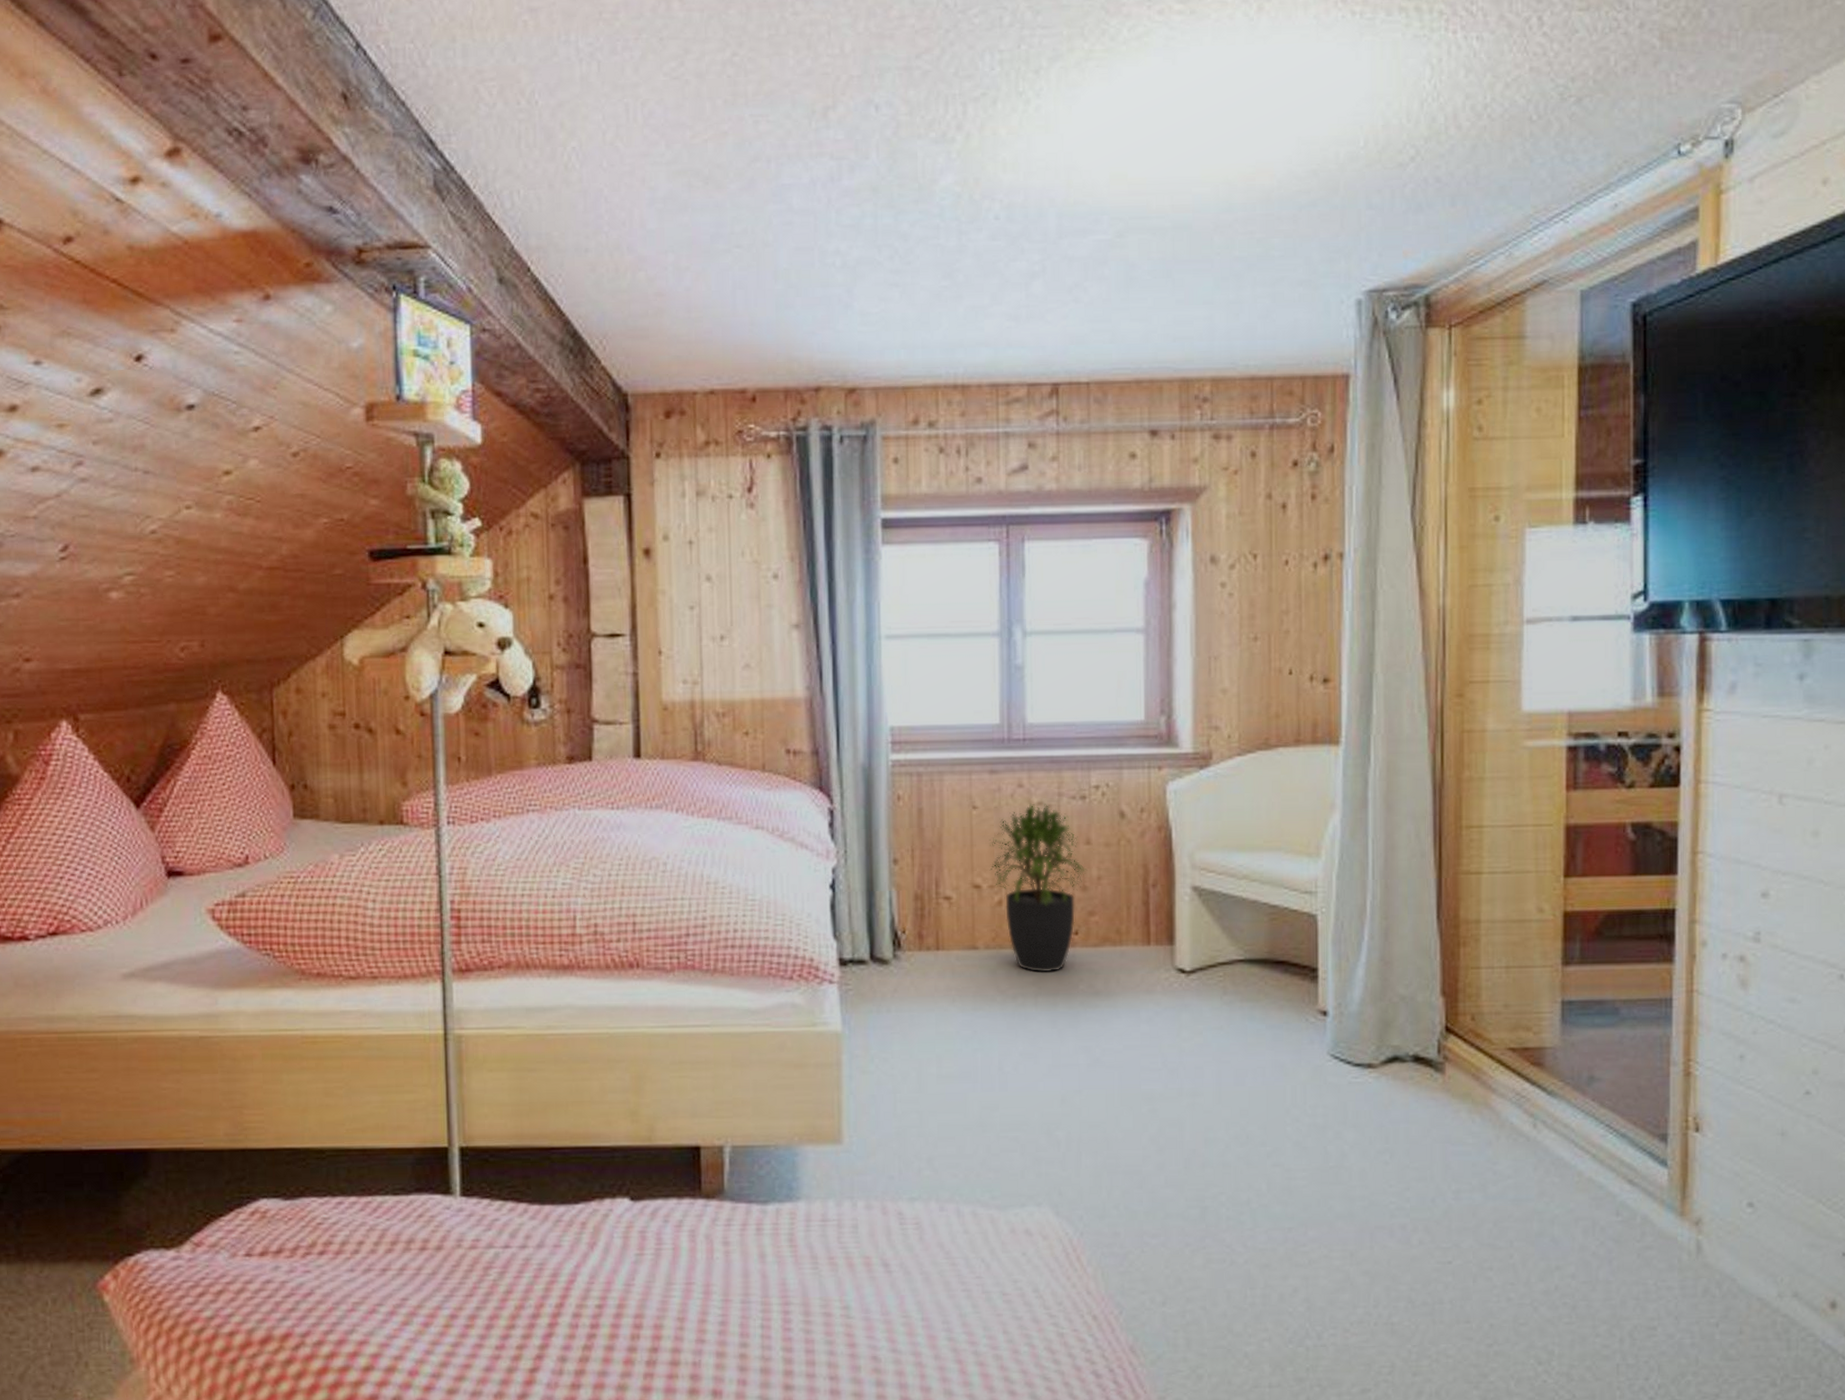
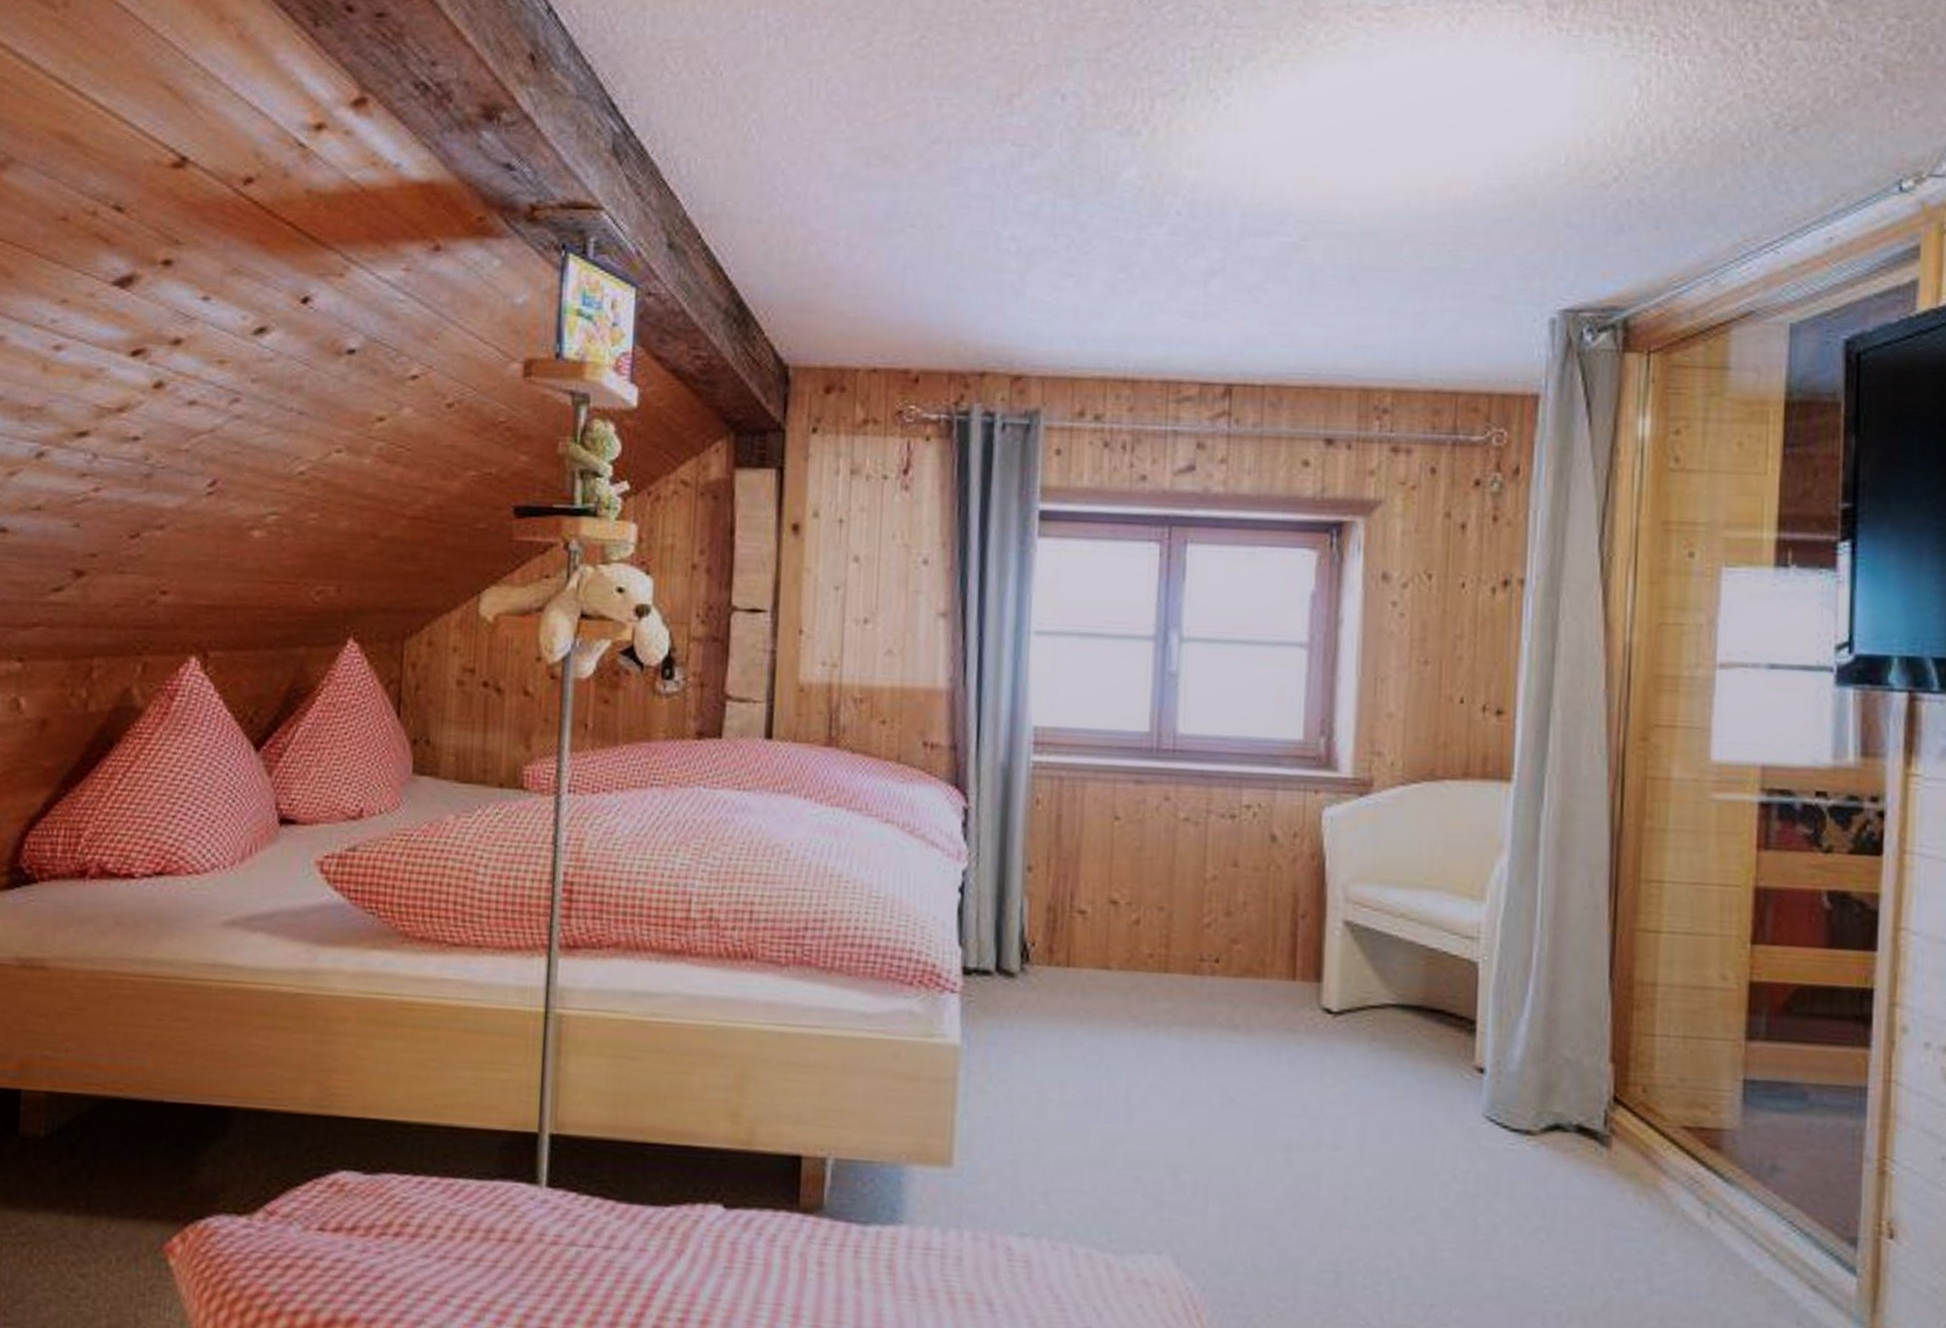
potted plant: present [989,803,1088,973] -> none [1128,818,1233,1001]

